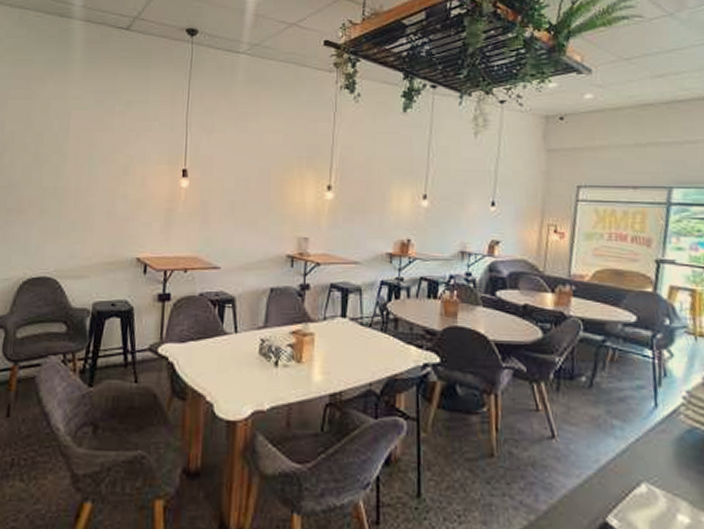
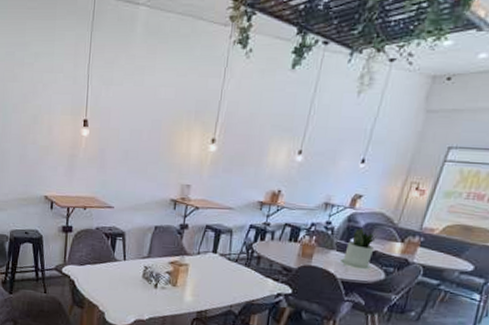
planter: none [488,277,525,328] -> present [339,227,378,270]

